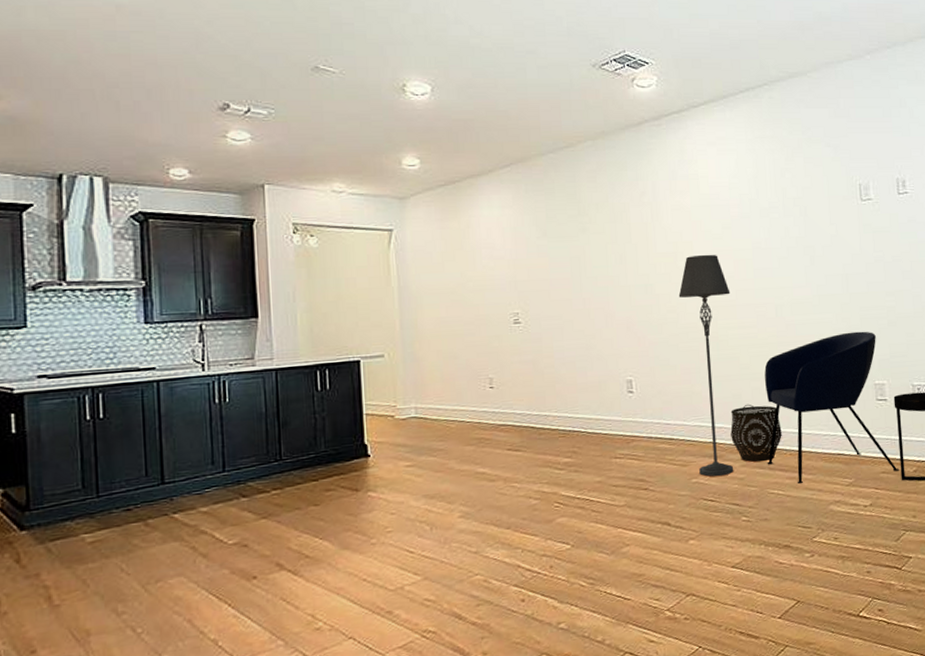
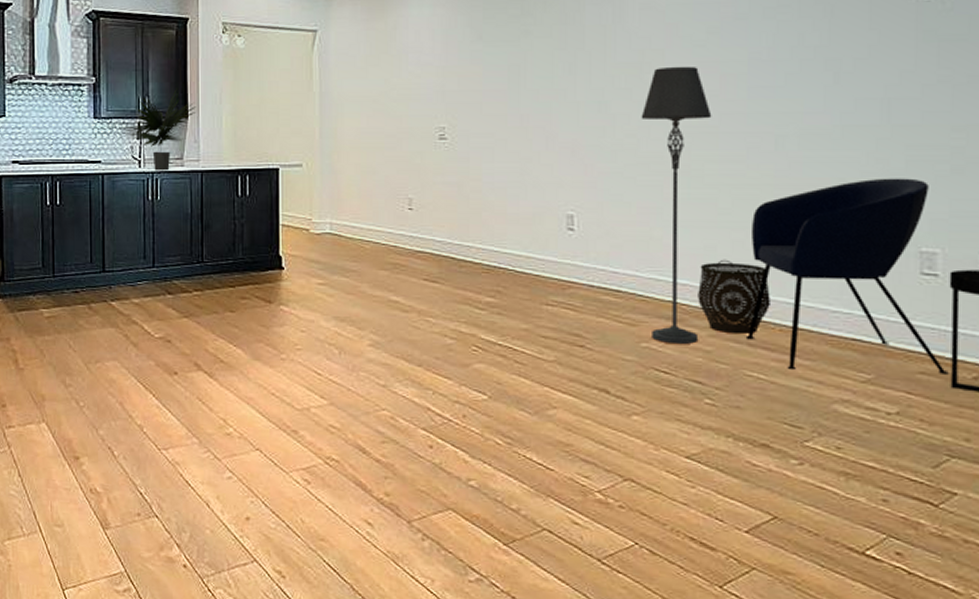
plant: none [176,288,268,373] -> present [119,88,197,171]

